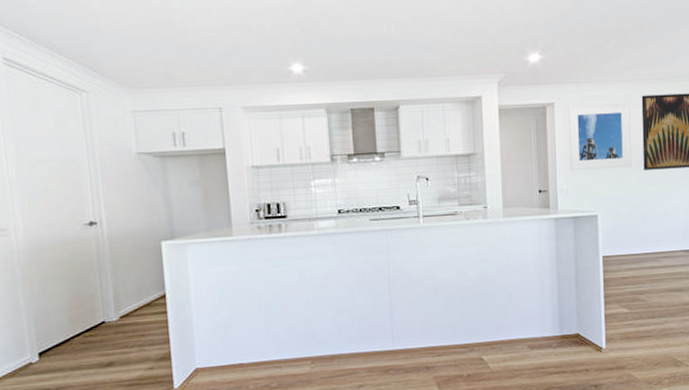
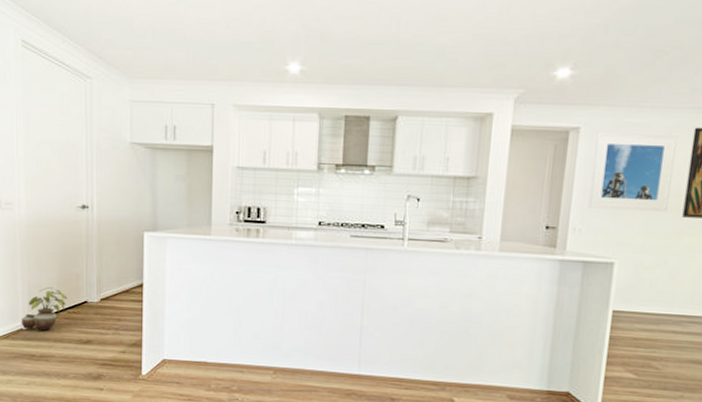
potted plant: none [29,313,82,362] -> present [21,287,67,331]

